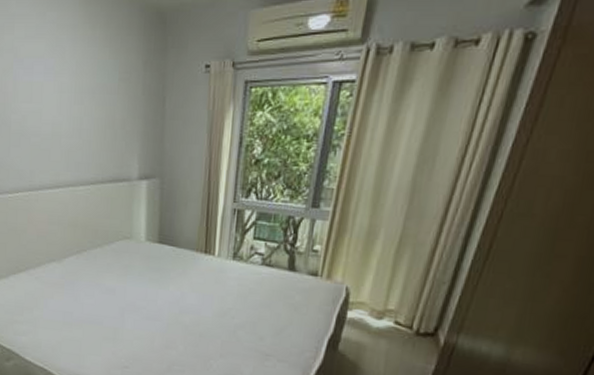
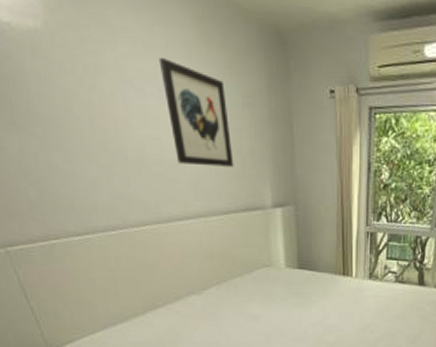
wall art: none [48,38,106,139] -> present [158,57,234,167]

